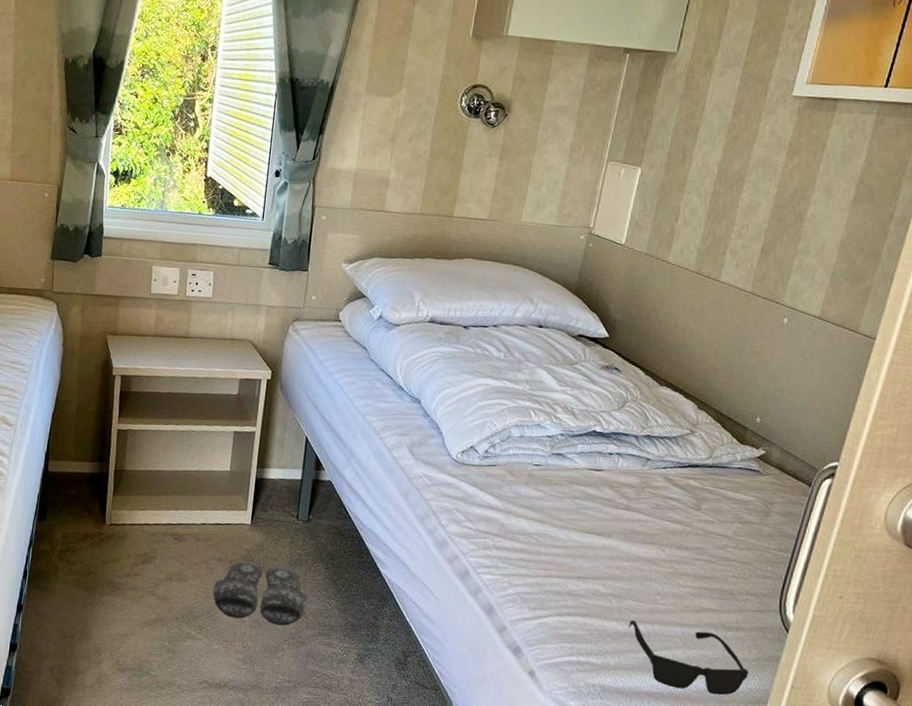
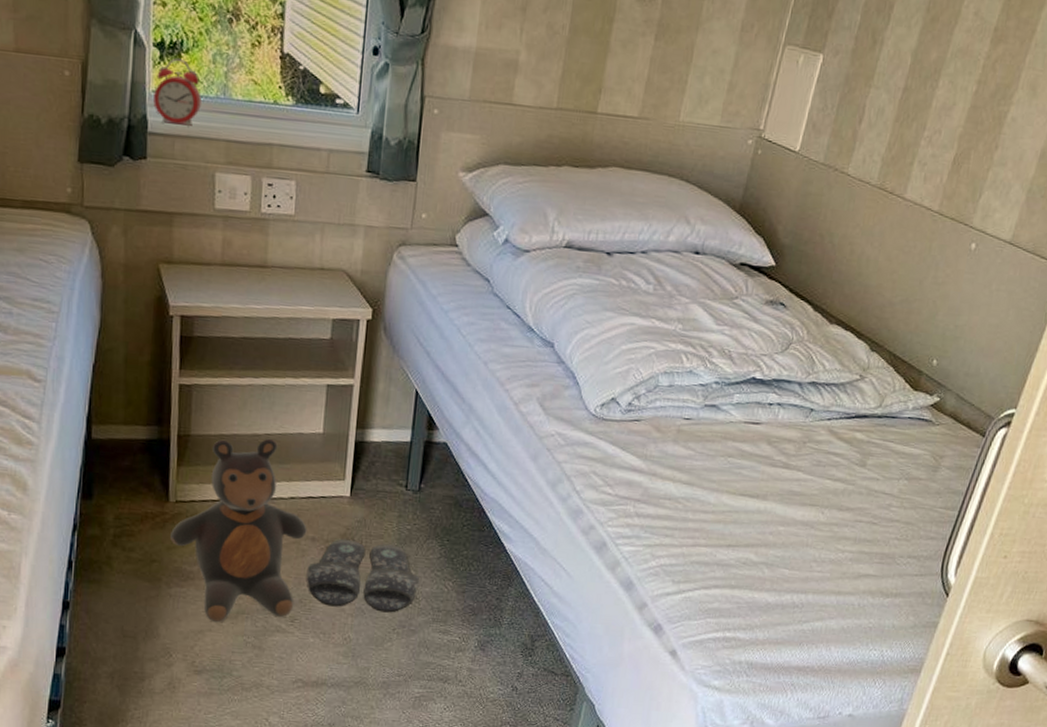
teddy bear: none [105,474,215,628] -> present [170,438,307,623]
alarm clock: none [109,182,144,234] -> present [154,57,201,129]
sunglasses: present [628,620,749,696] -> none [780,590,904,666]

